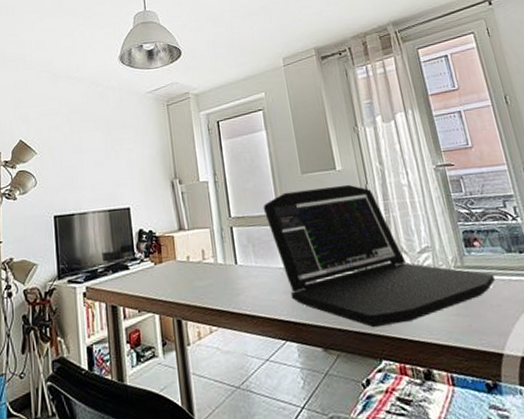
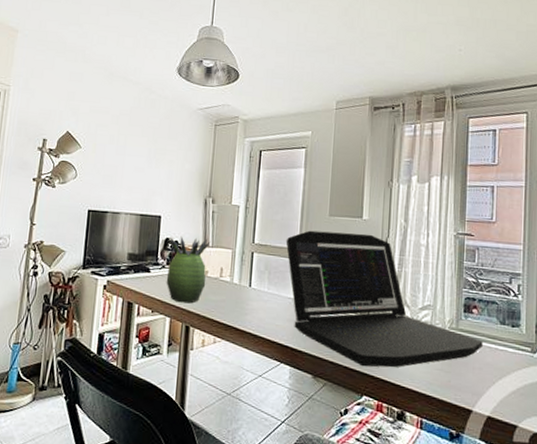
succulent plant: none [143,222,190,296] -> present [166,236,211,303]

